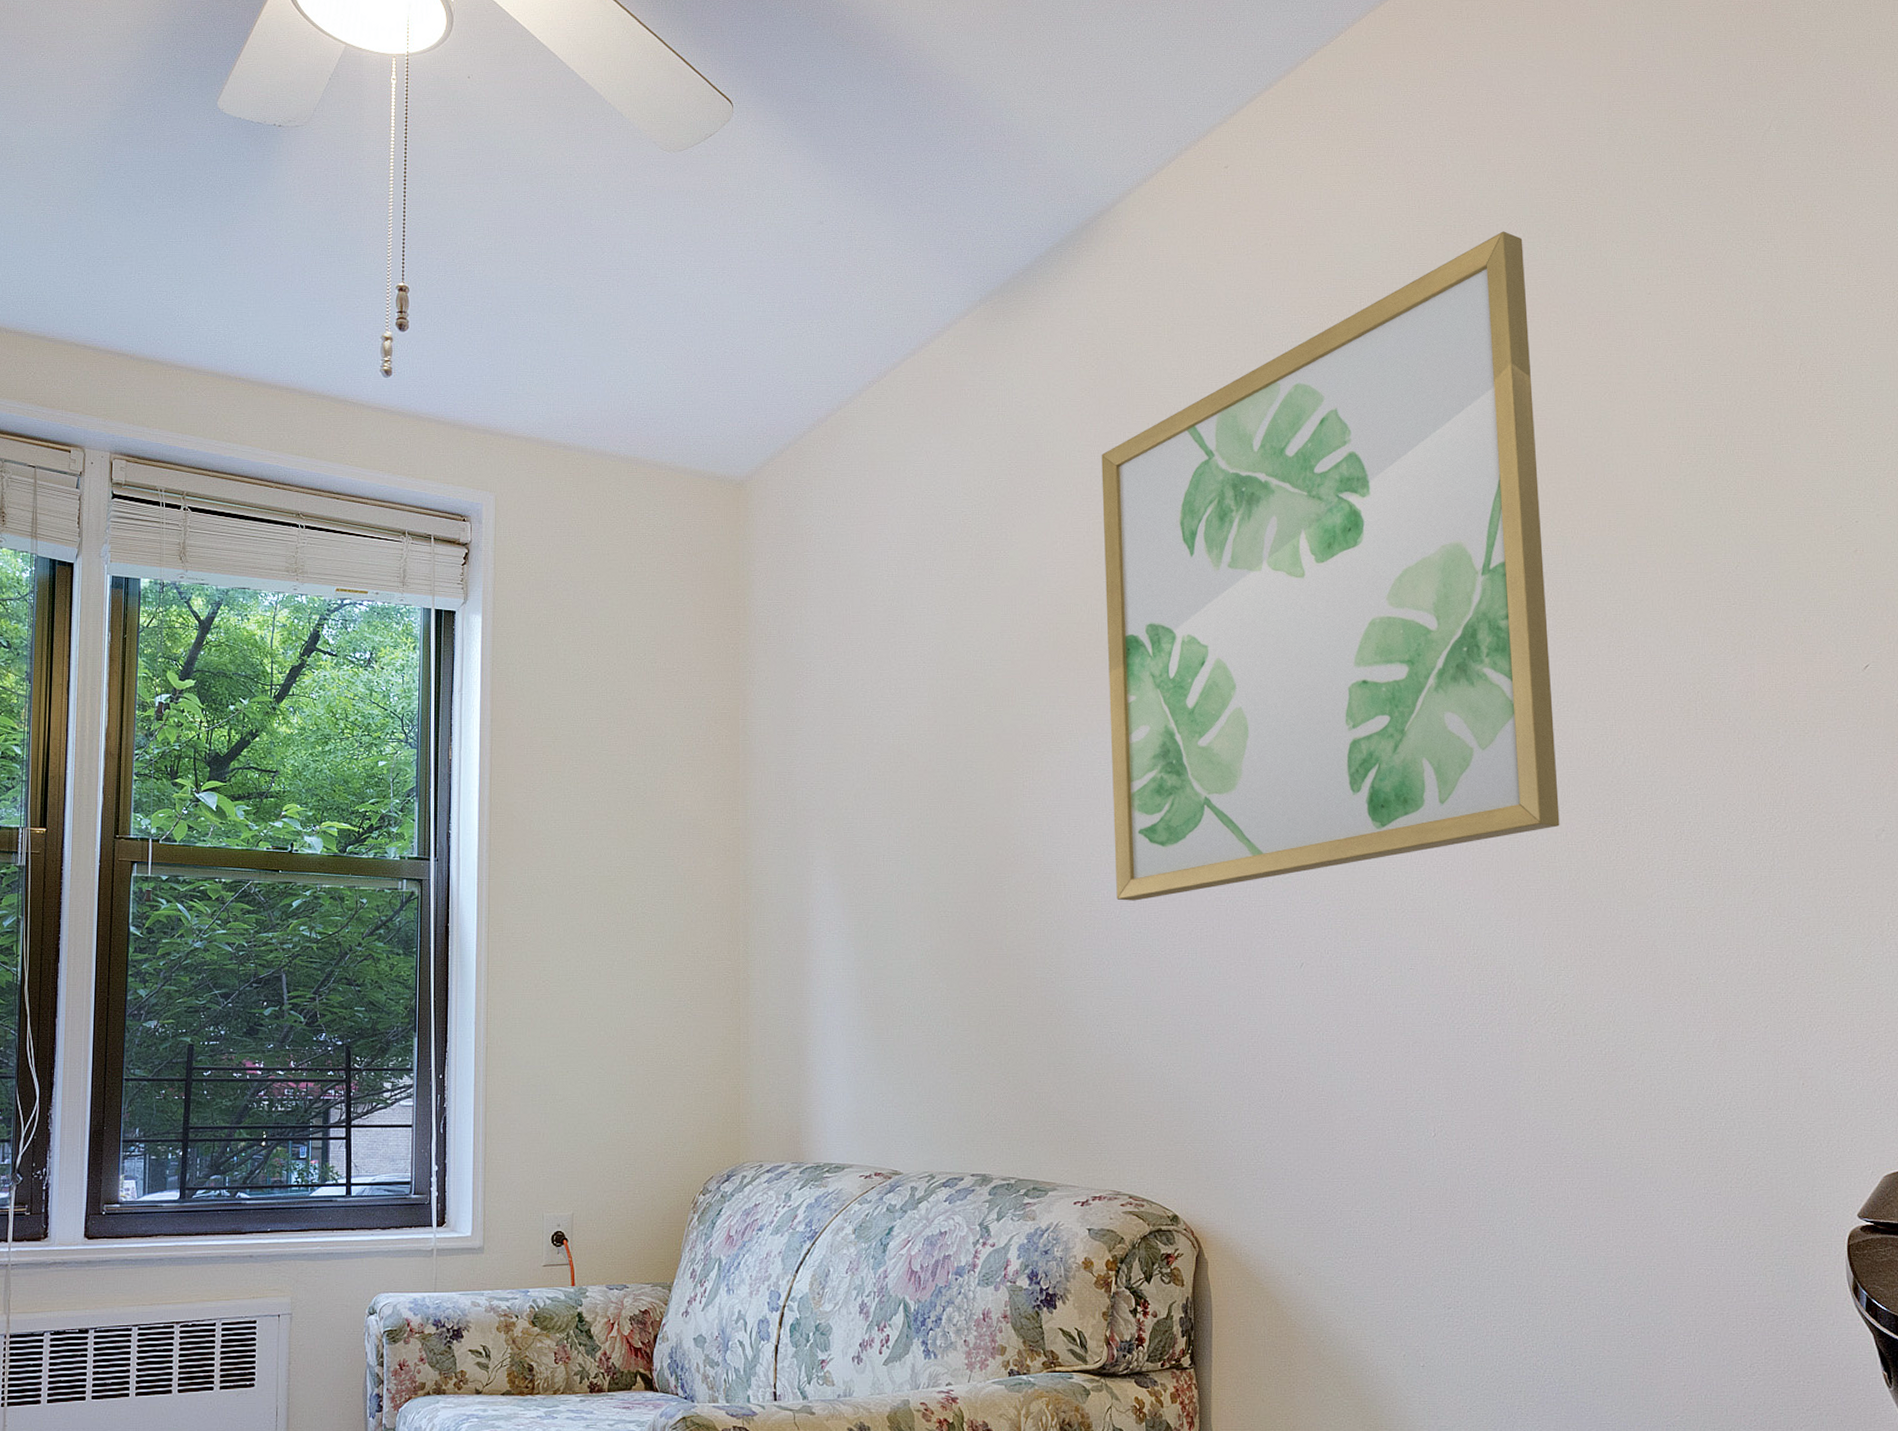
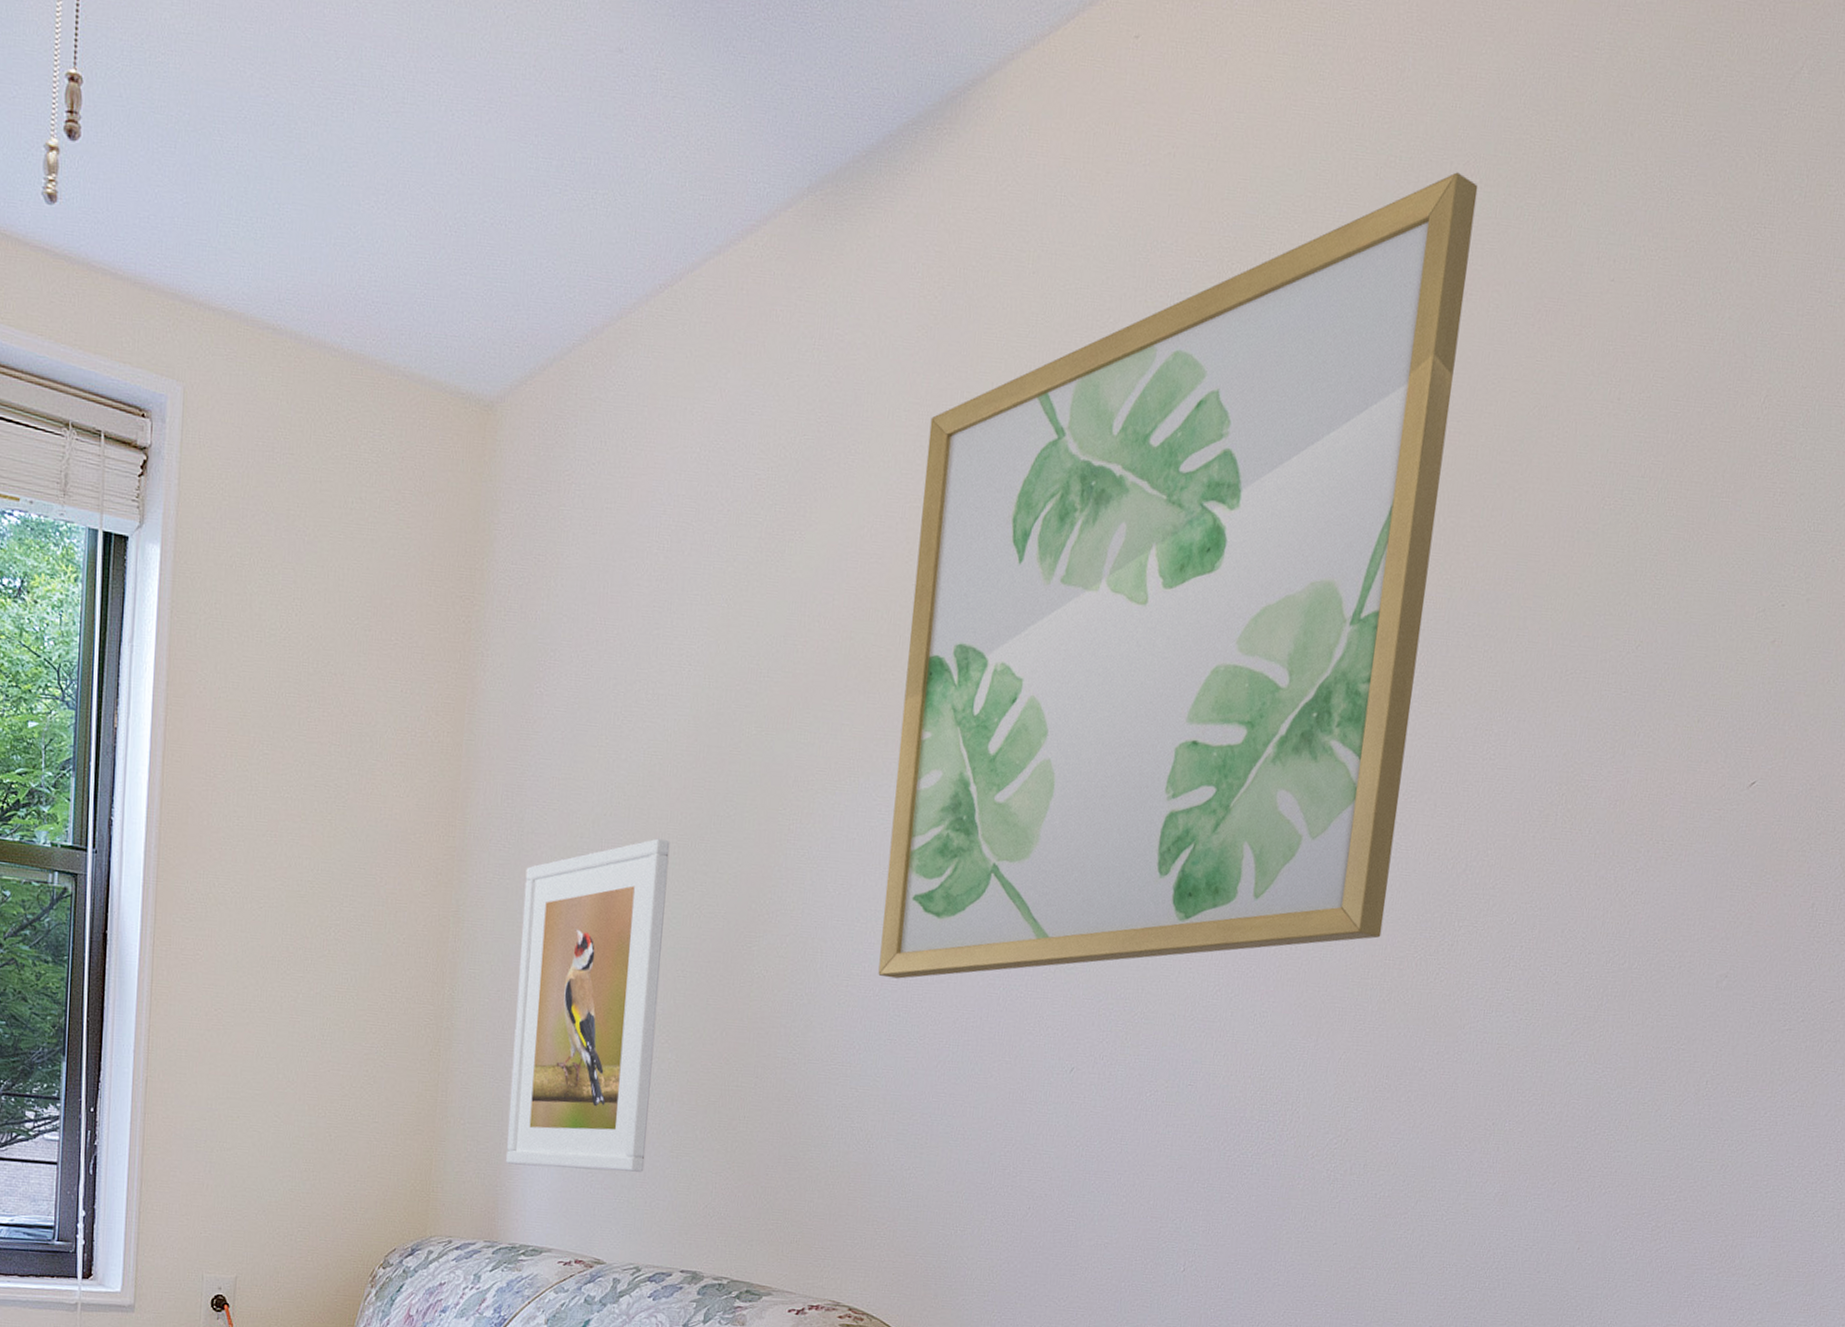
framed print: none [801,804,929,1092] -> present [506,838,670,1172]

